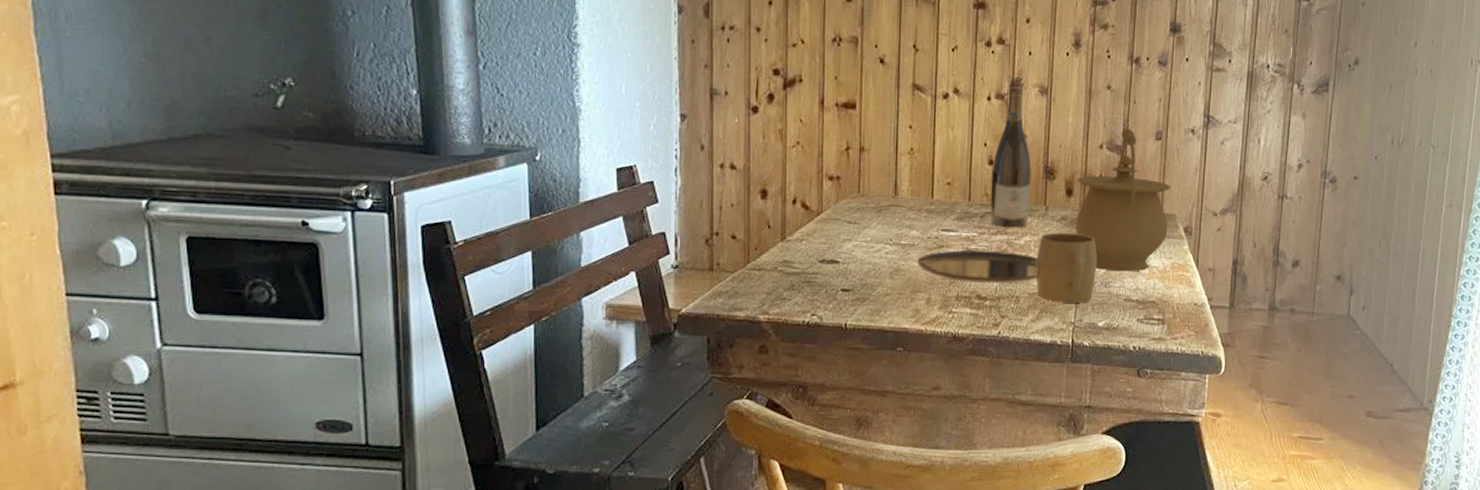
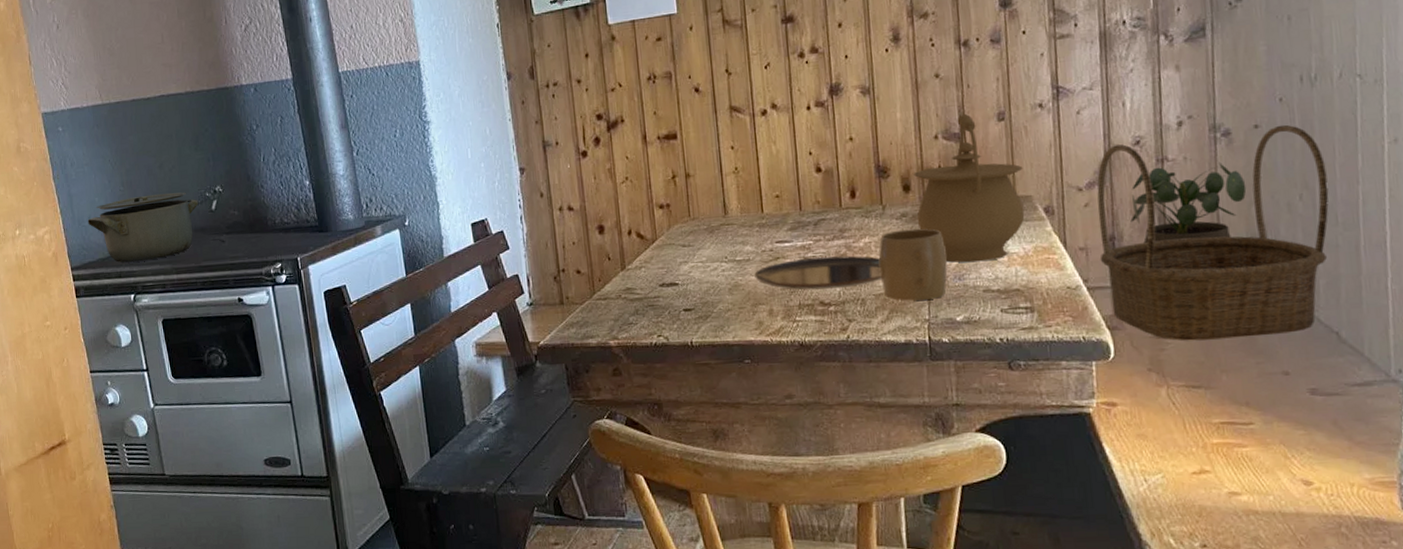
saucepan: none [84,74,259,159] -> present [87,192,199,263]
wine bottle: present [990,86,1032,228] -> none [820,91,866,233]
basket: none [1223,178,1401,363] -> present [1097,124,1329,341]
potted plant: none [1252,203,1342,273] -> present [1130,161,1247,243]

